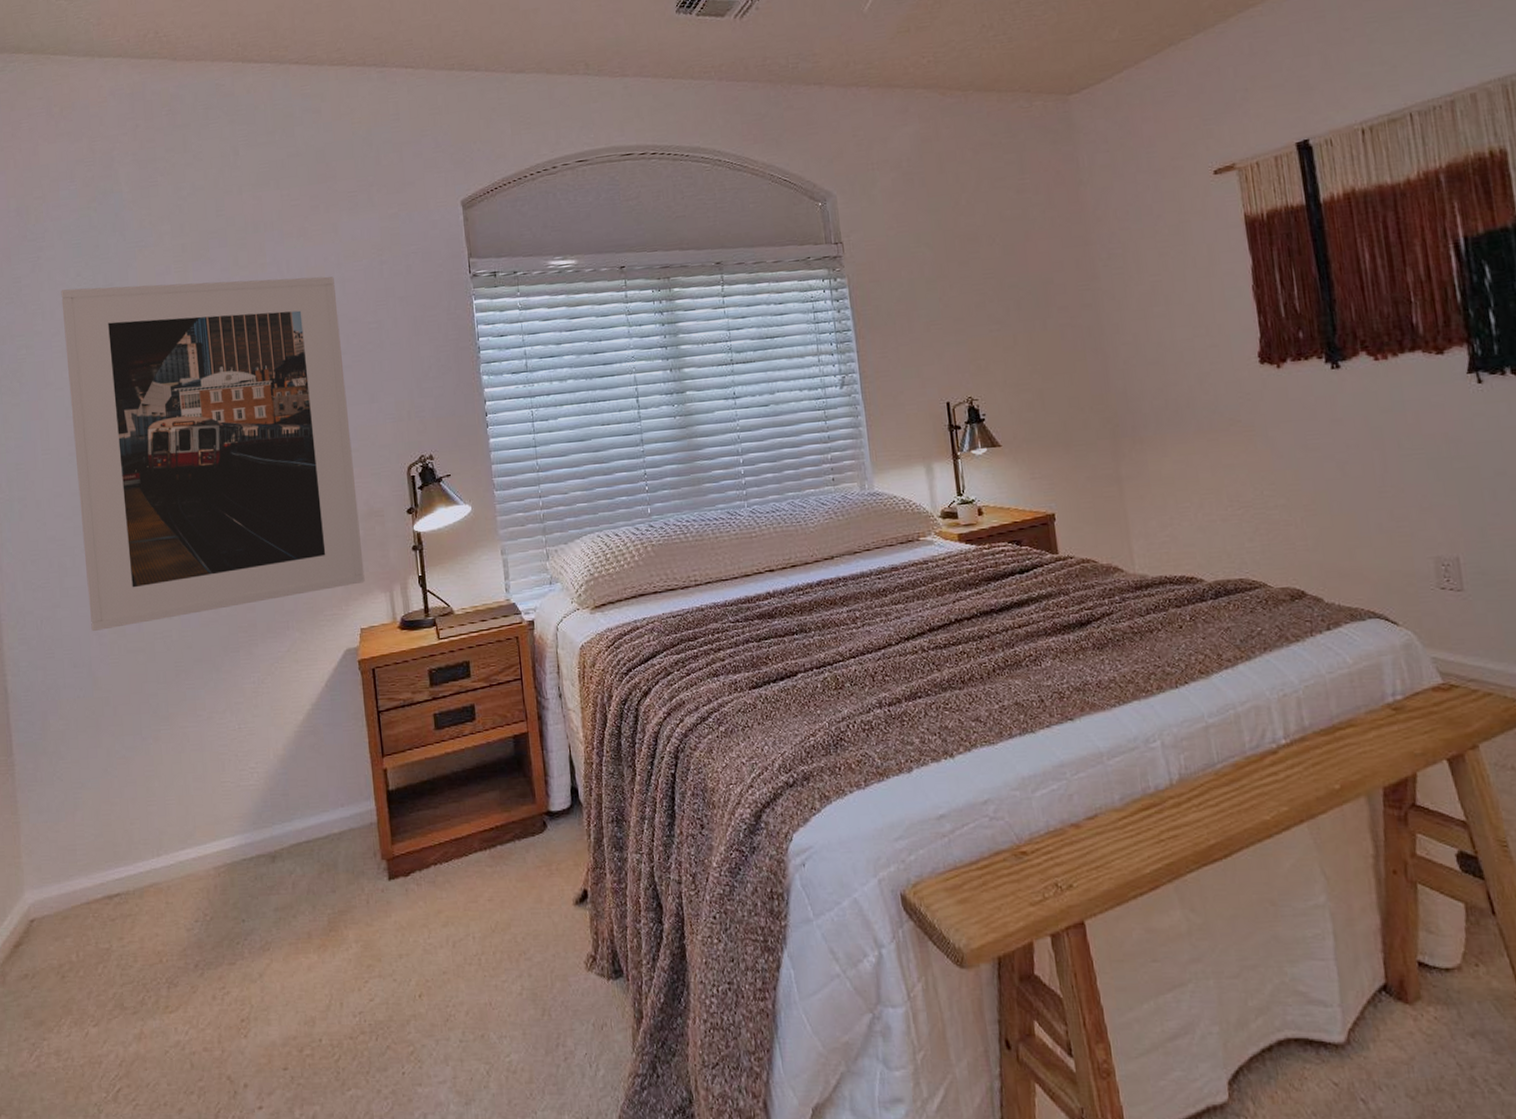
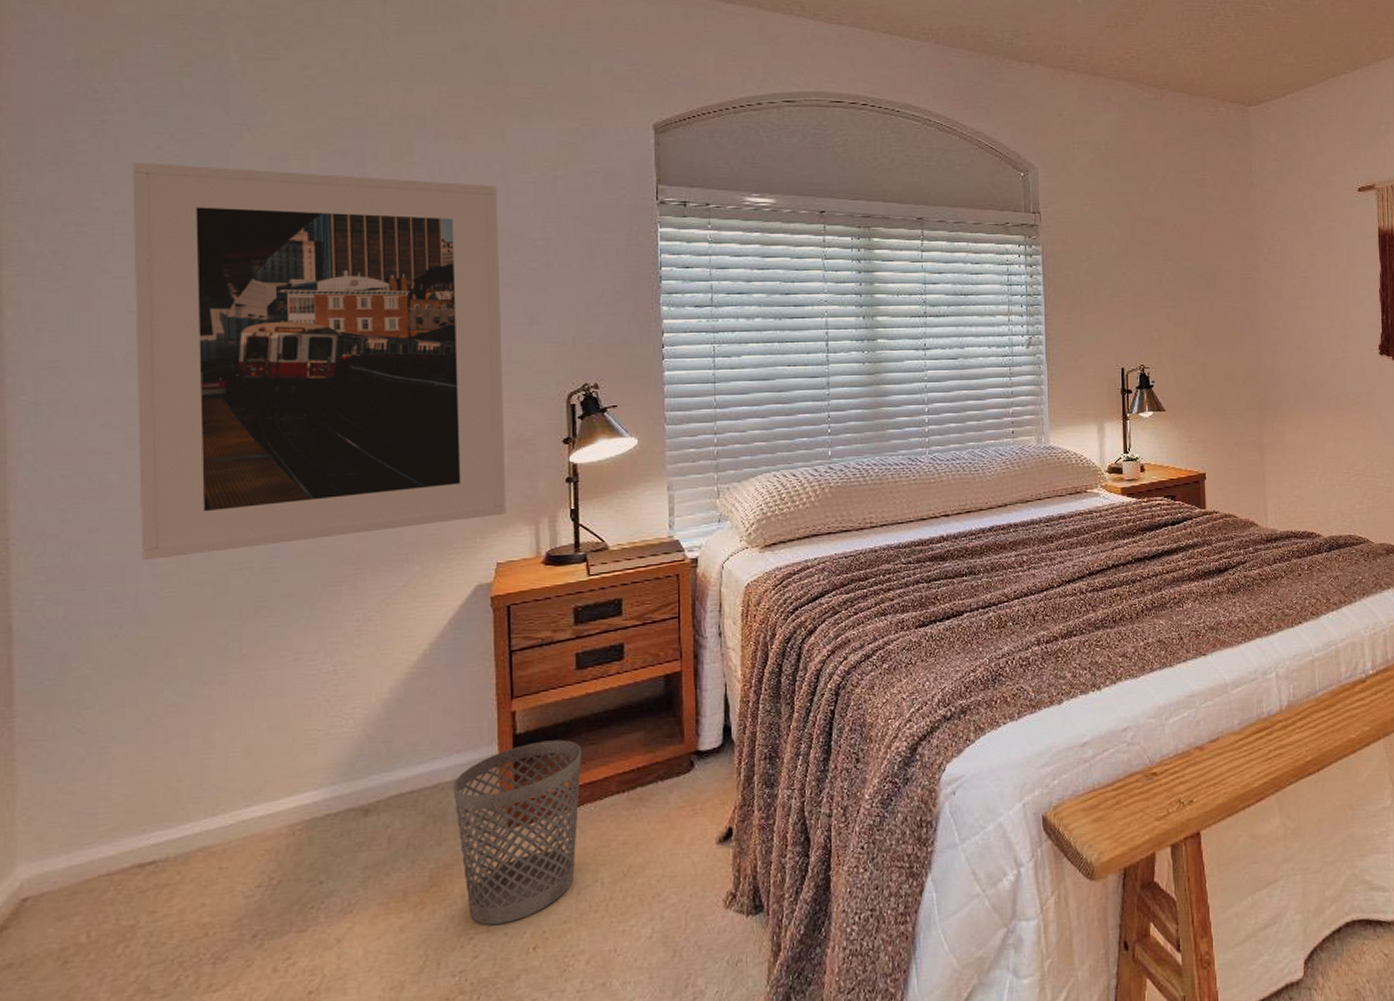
wastebasket: none [340,797,449,970] -> present [452,740,581,925]

